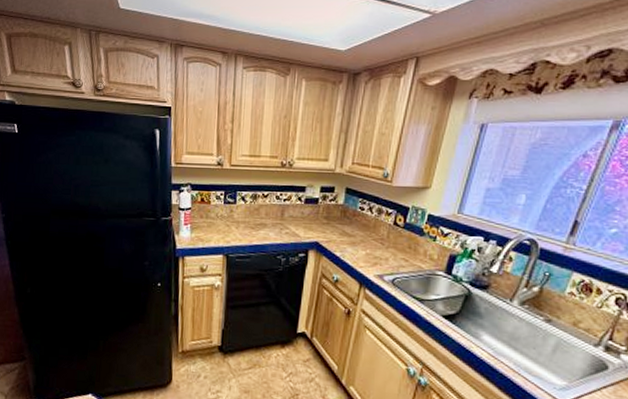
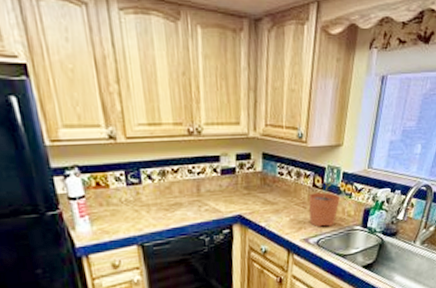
plant pot: none [387,223,423,267] -> present [309,183,341,227]

